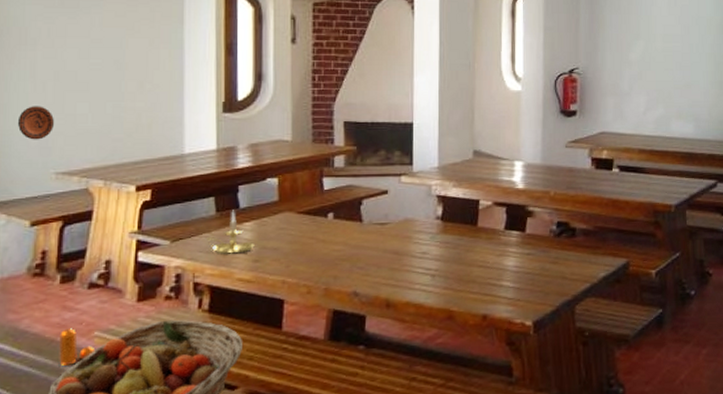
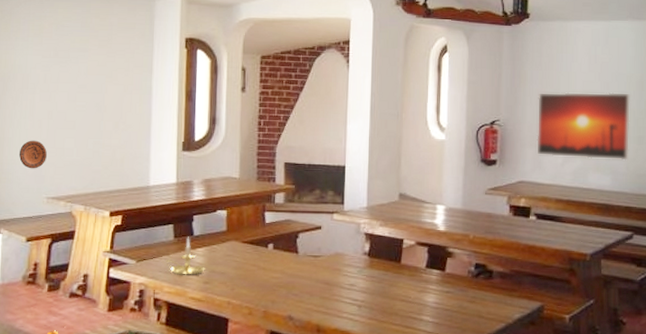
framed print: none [617,36,711,107] -> present [537,92,631,161]

